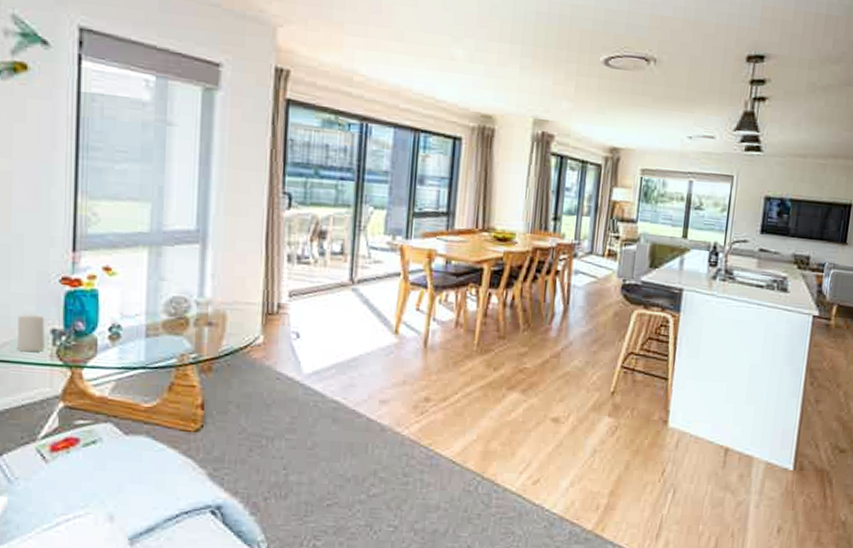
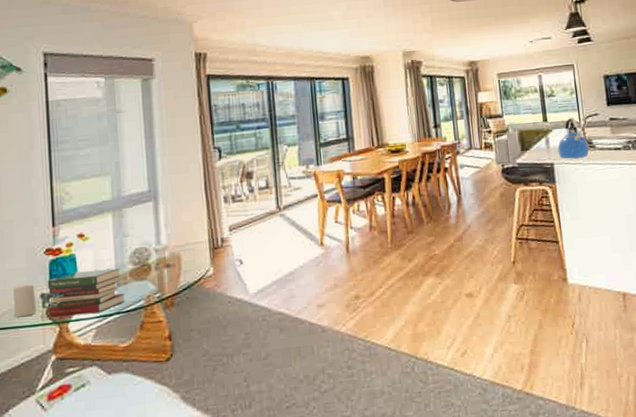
books: none [60,310,154,364] -> present [47,267,125,317]
kettle: none [691,239,729,290] -> present [557,118,590,159]

